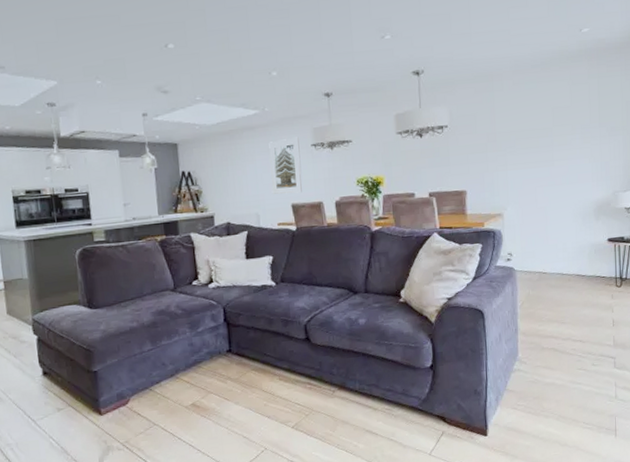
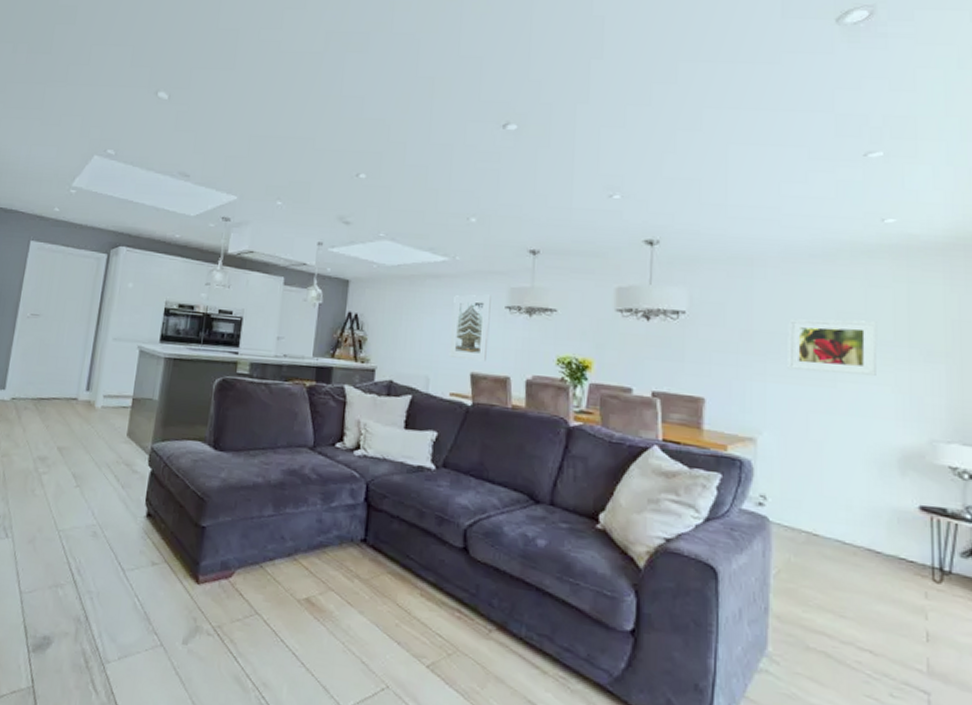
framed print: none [520,111,580,158] -> present [787,319,878,376]

